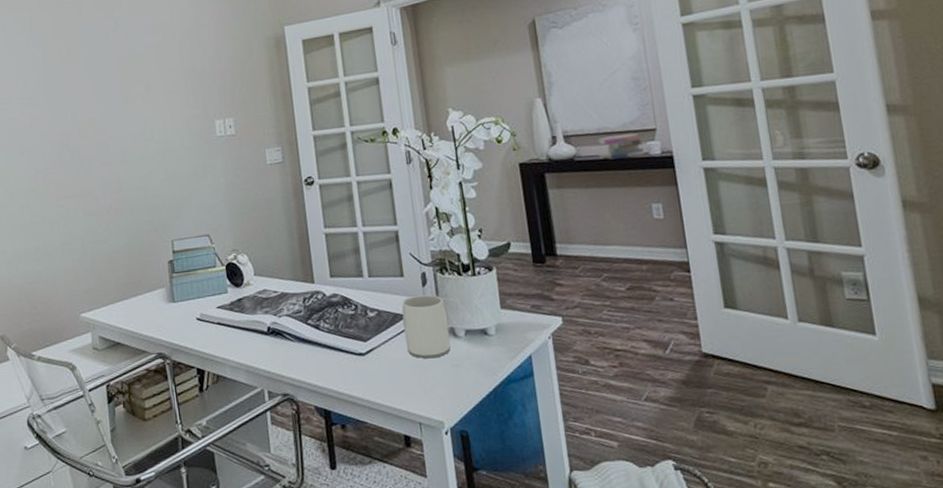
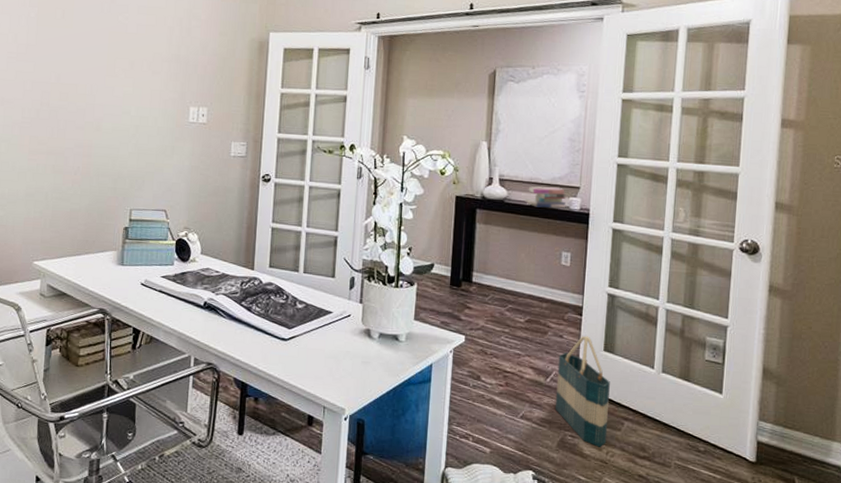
mug: present [401,294,451,359] -> none [325,295,367,353]
tote bag: none [673,294,752,420] -> present [554,335,610,447]

